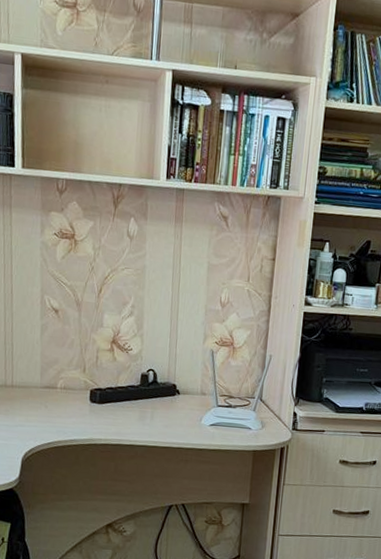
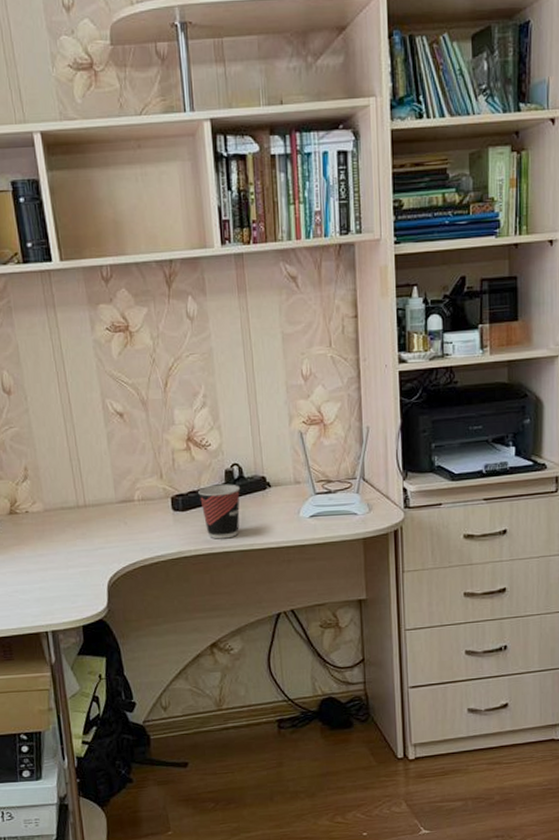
cup: none [115,385,152,434] -> present [198,484,240,539]

